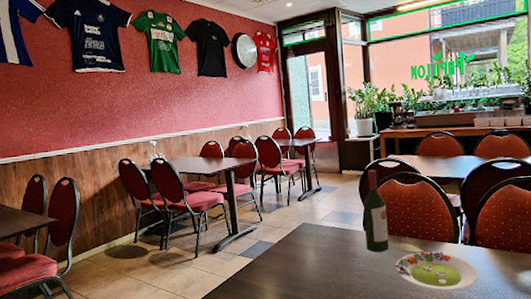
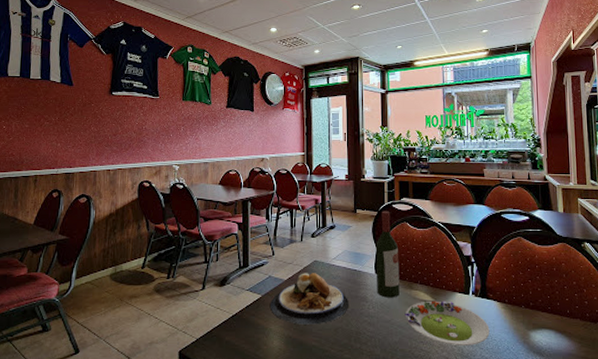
plate: none [263,234,339,283] -> present [271,273,348,325]

